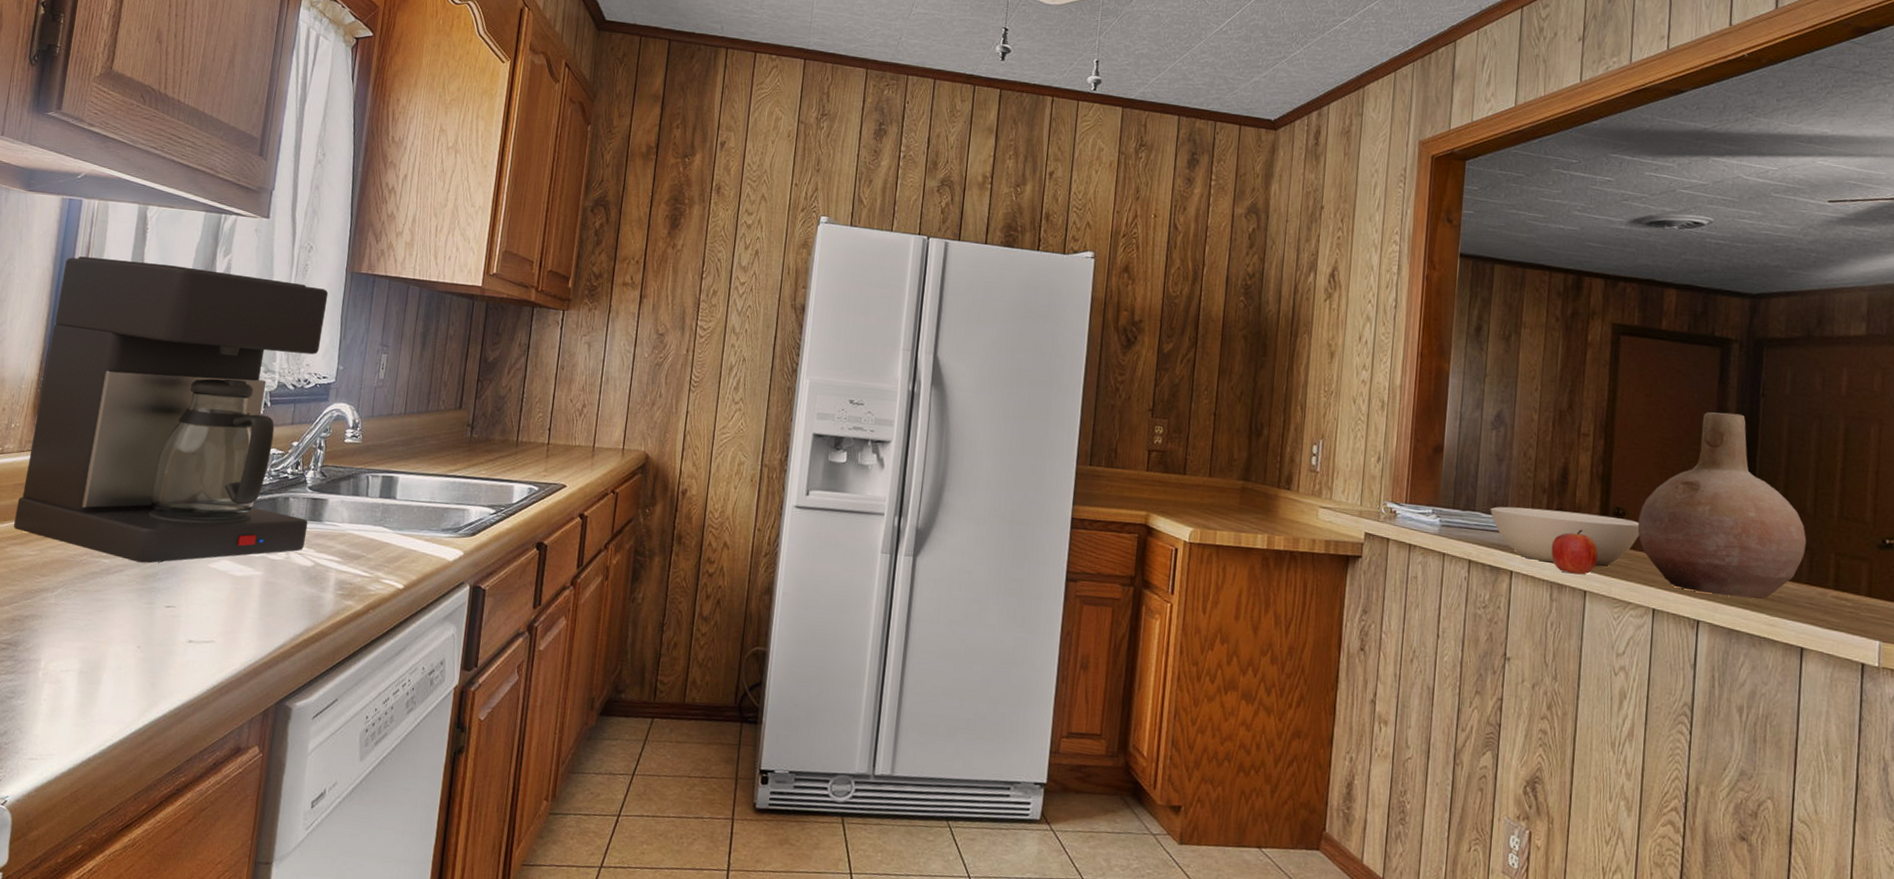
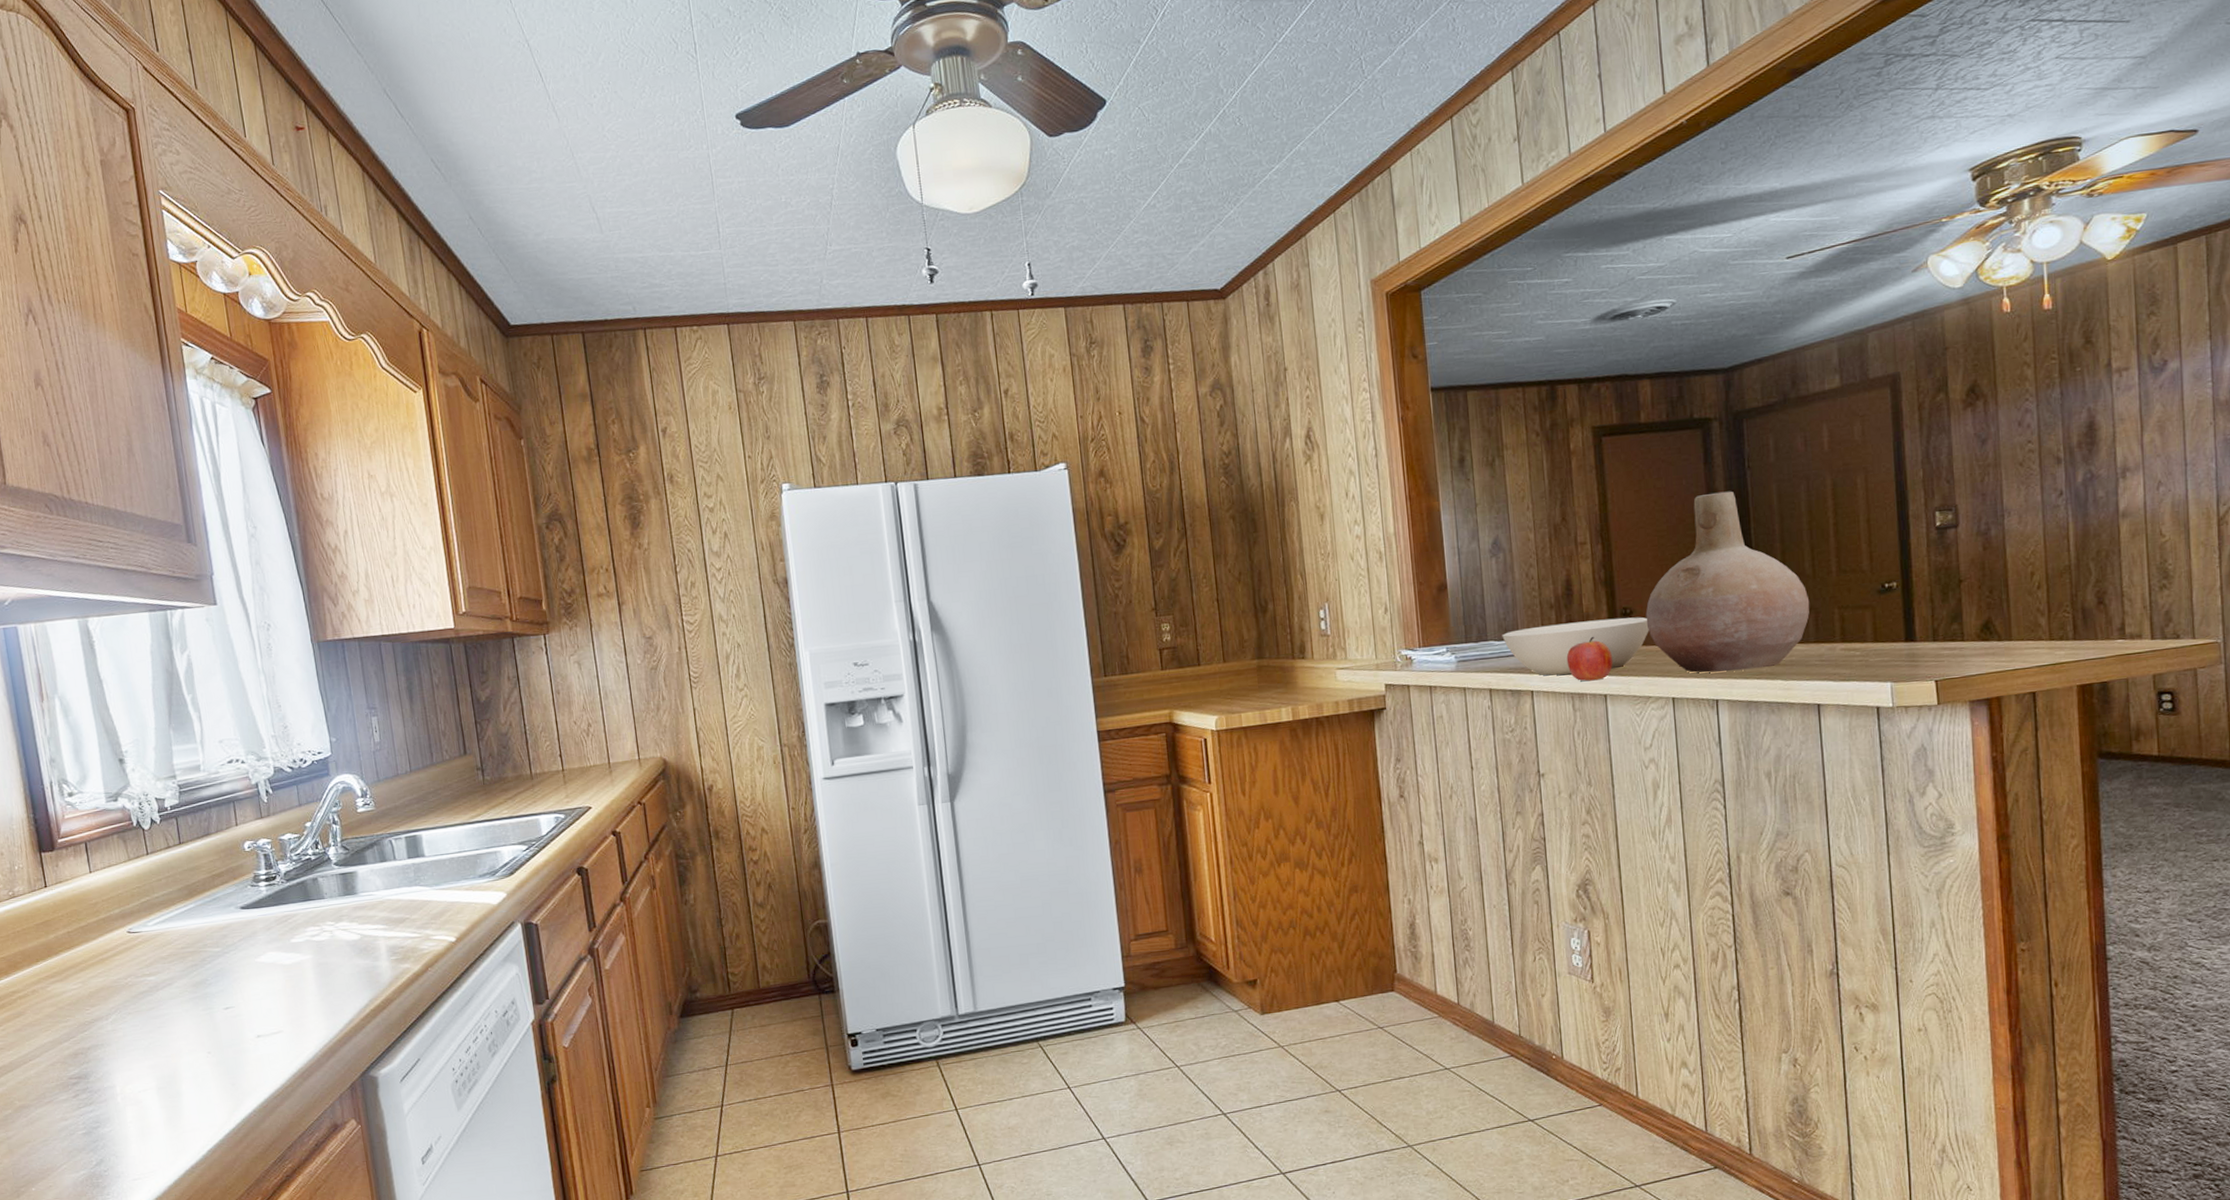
coffee maker: present [14,256,329,564] -> none [19,664,346,973]

